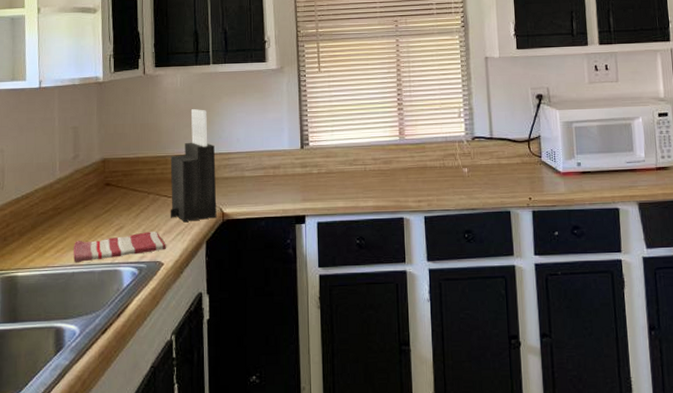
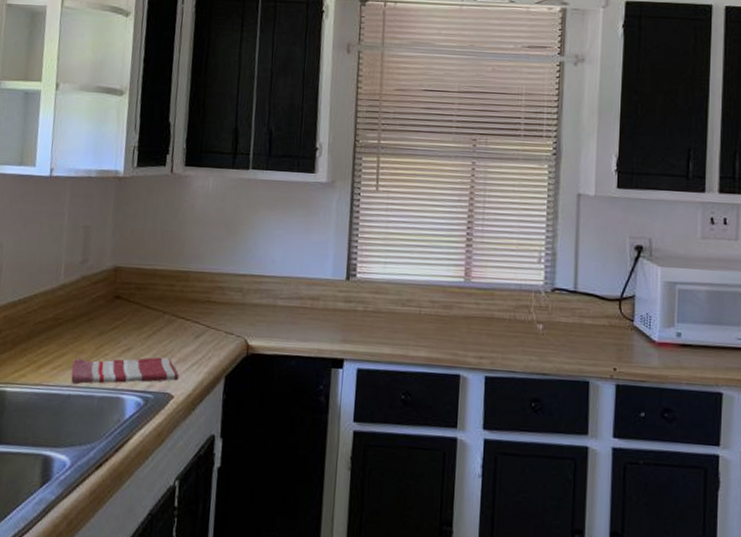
knife block: present [170,109,217,222] -> none [186,220,246,351]

